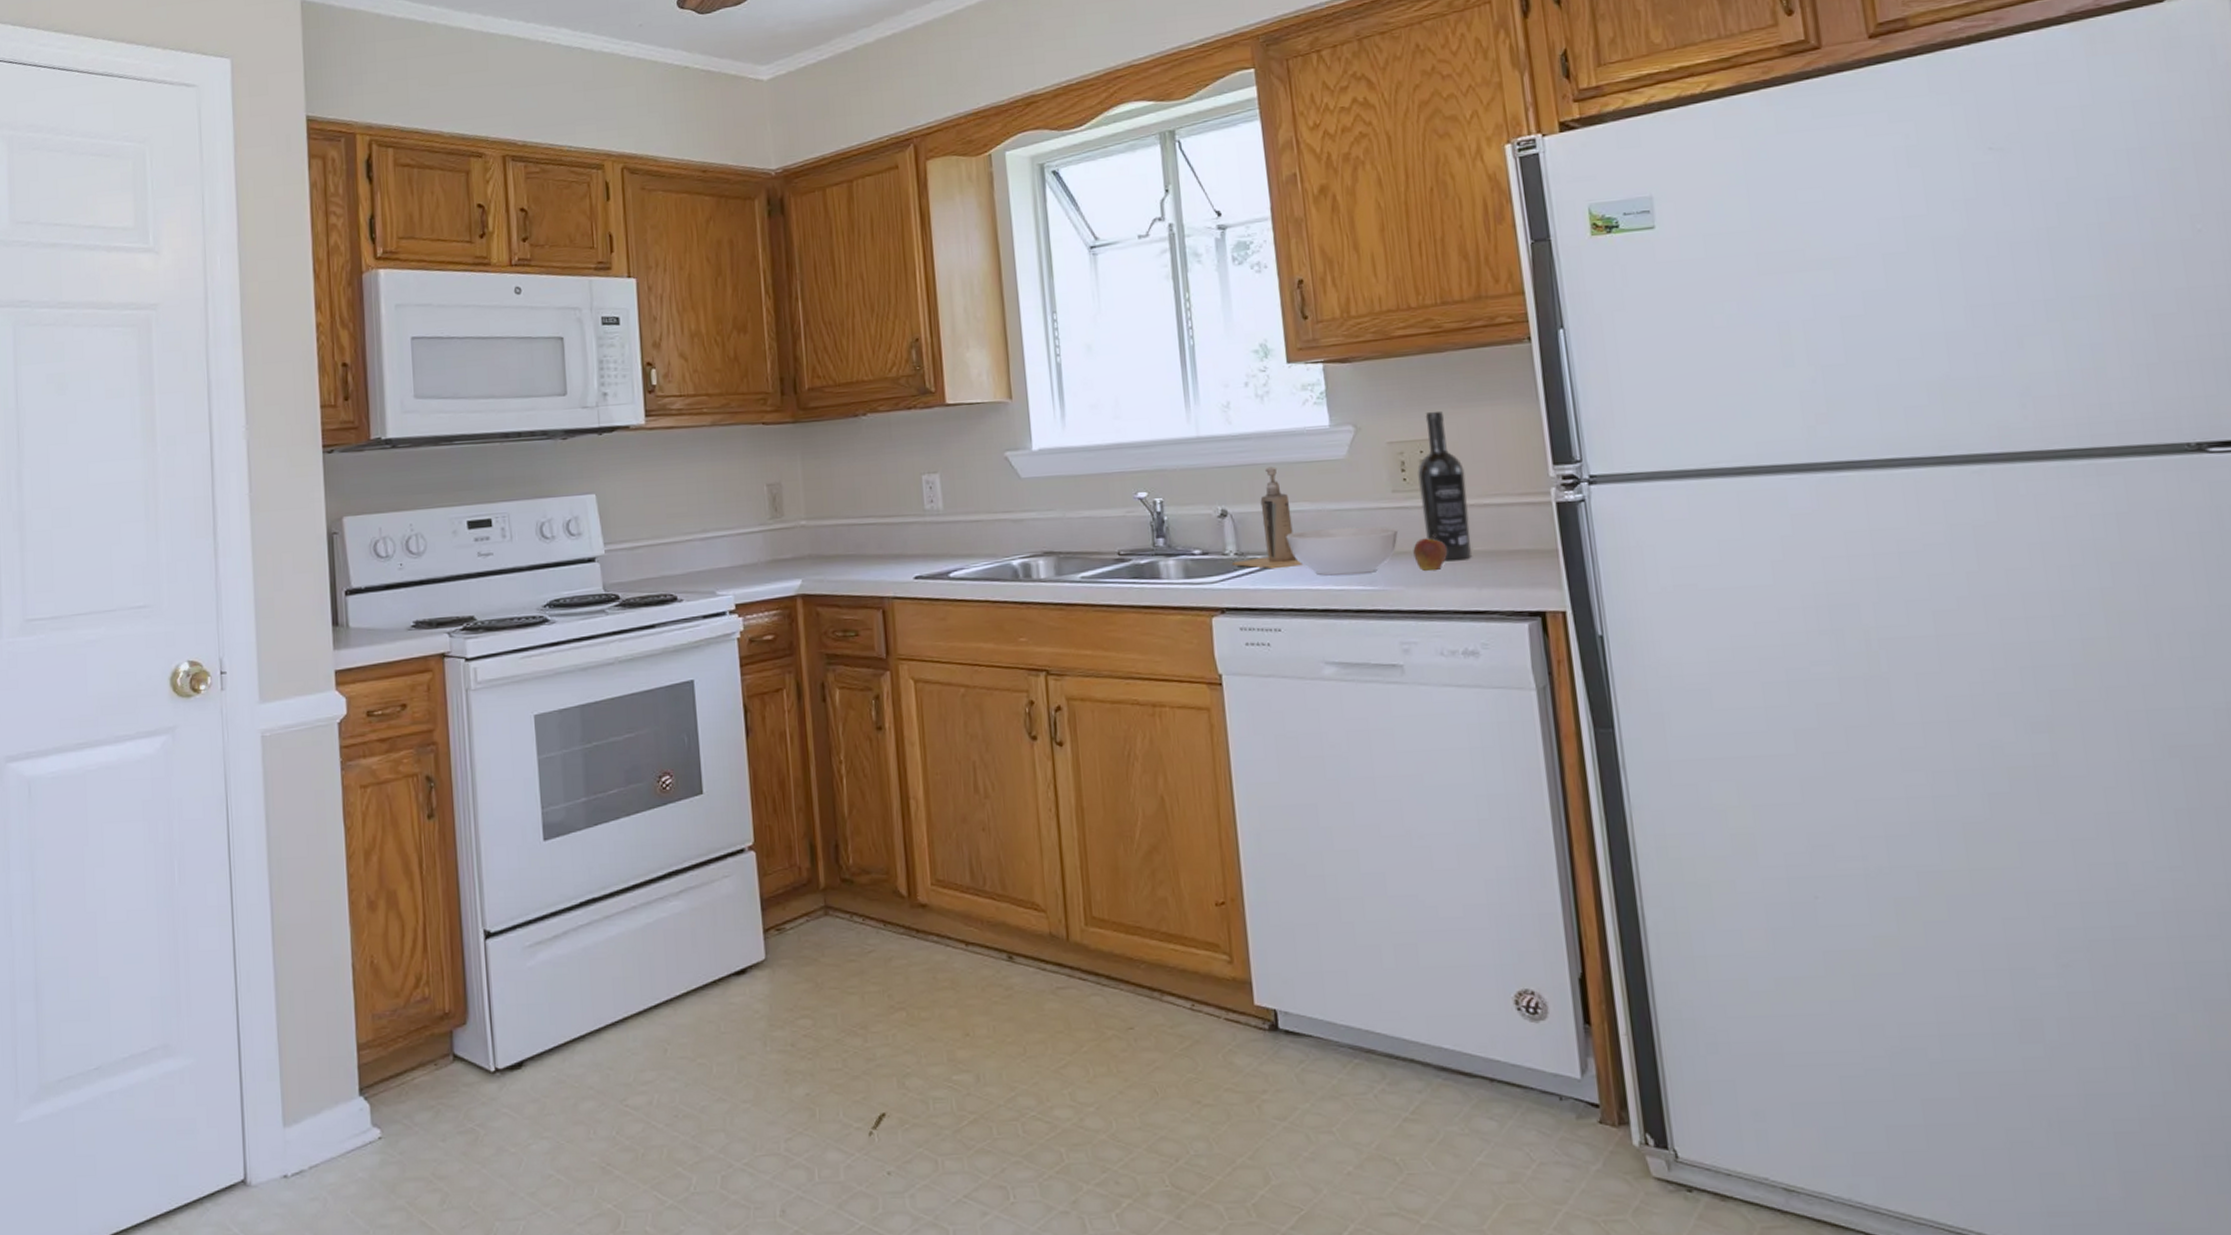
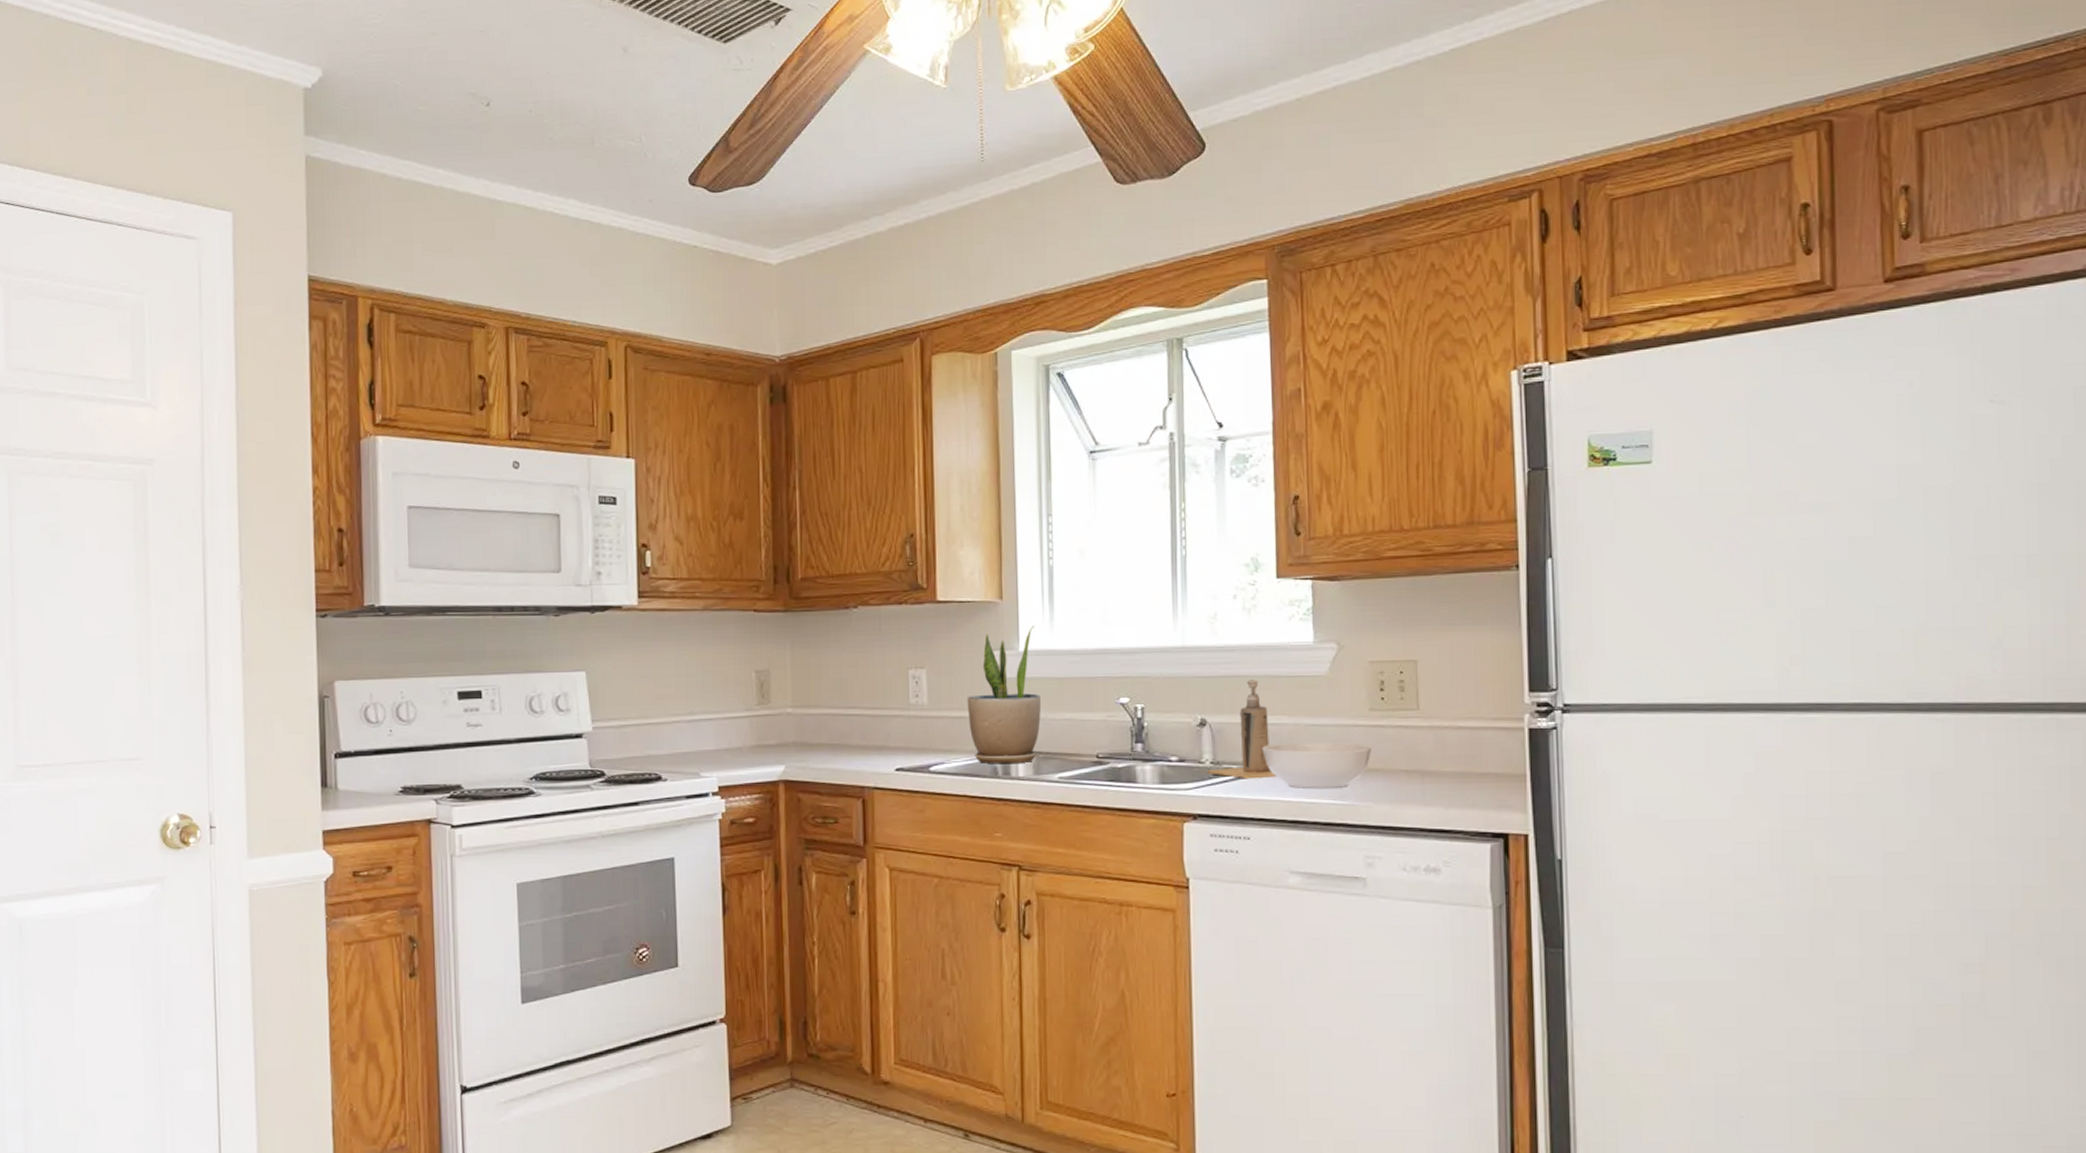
potted plant: none [982,423,1059,567] -> present [966,625,1041,763]
fruit: present [1413,533,1448,572] -> none [1385,752,1419,790]
wine bottle: present [1417,410,1472,562] -> none [1396,633,1443,781]

